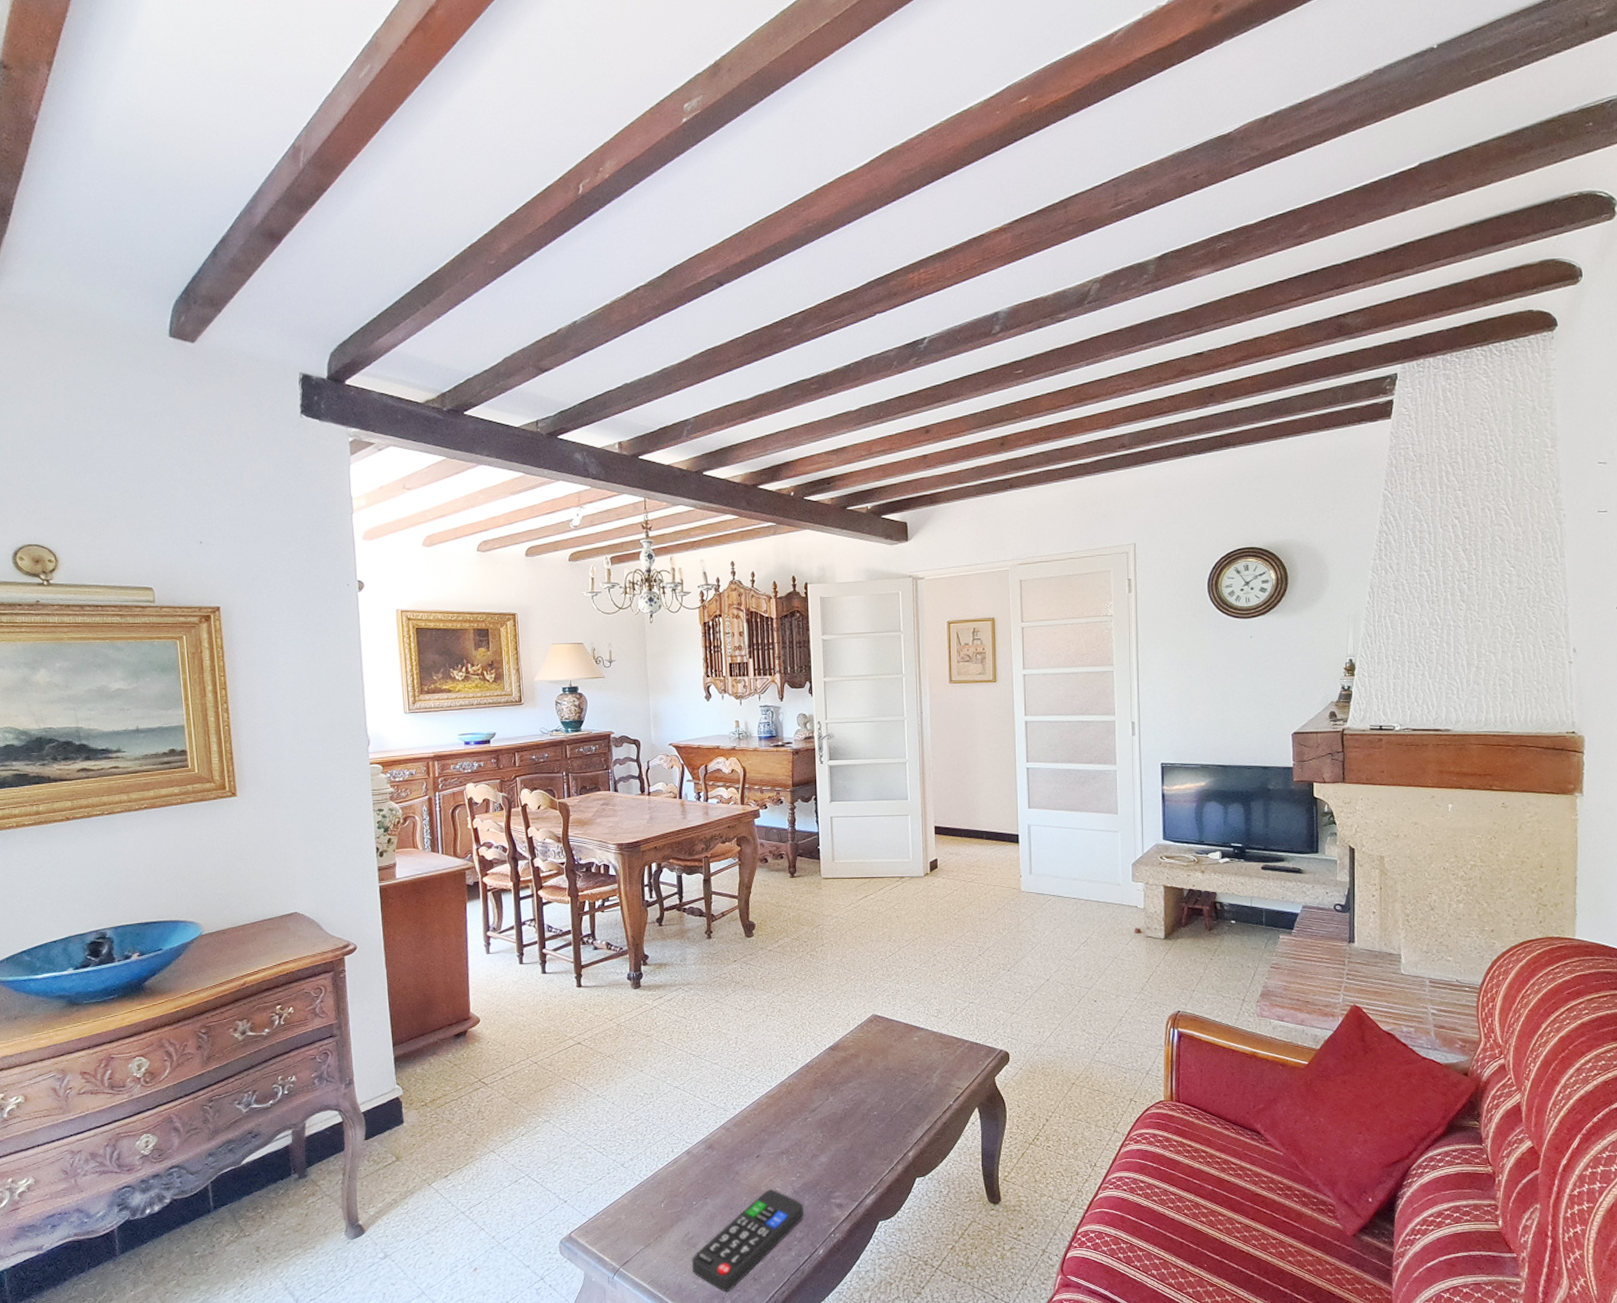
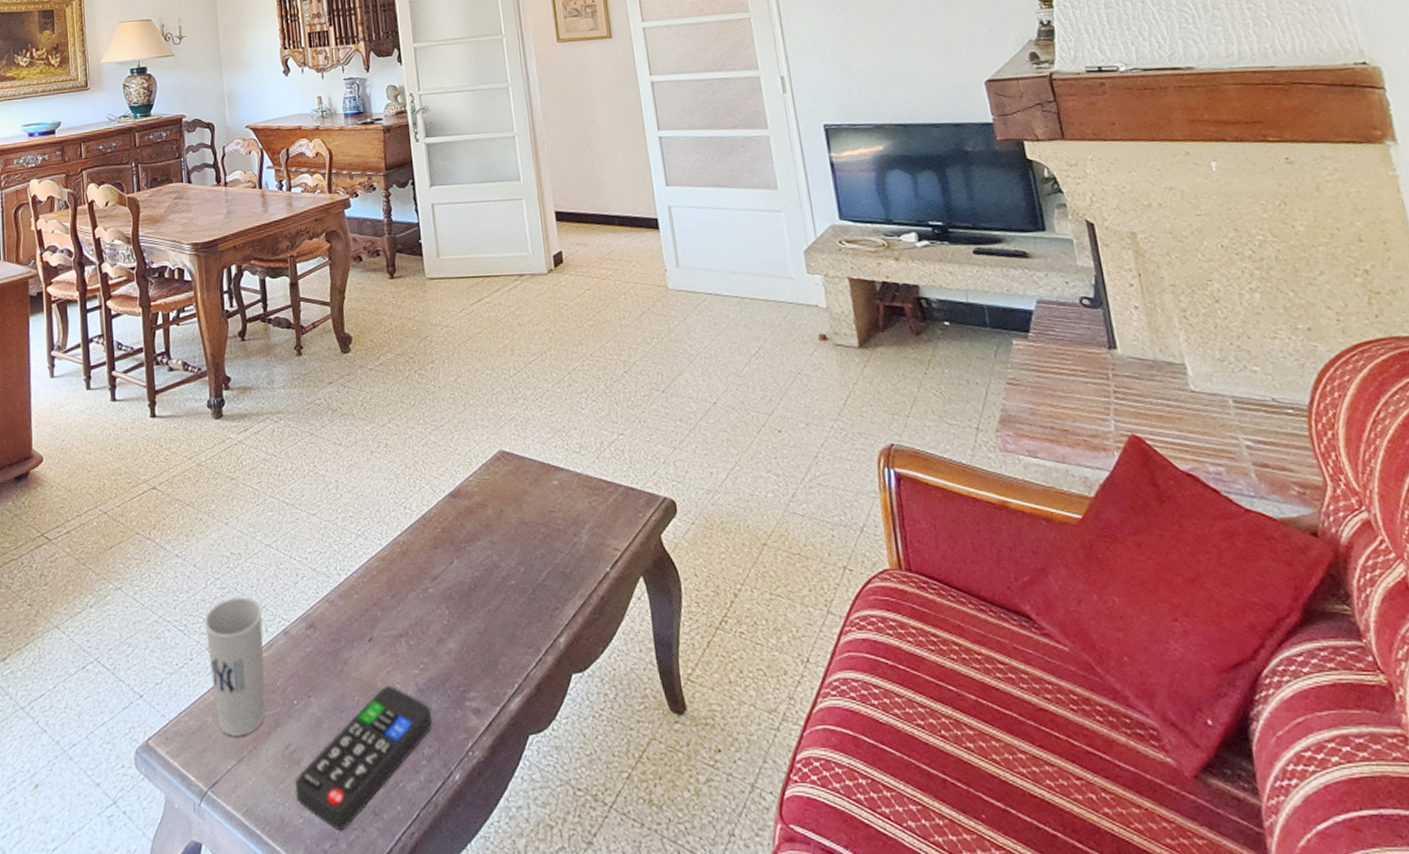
cup: none [620,1126,670,1229] -> present [204,597,265,736]

